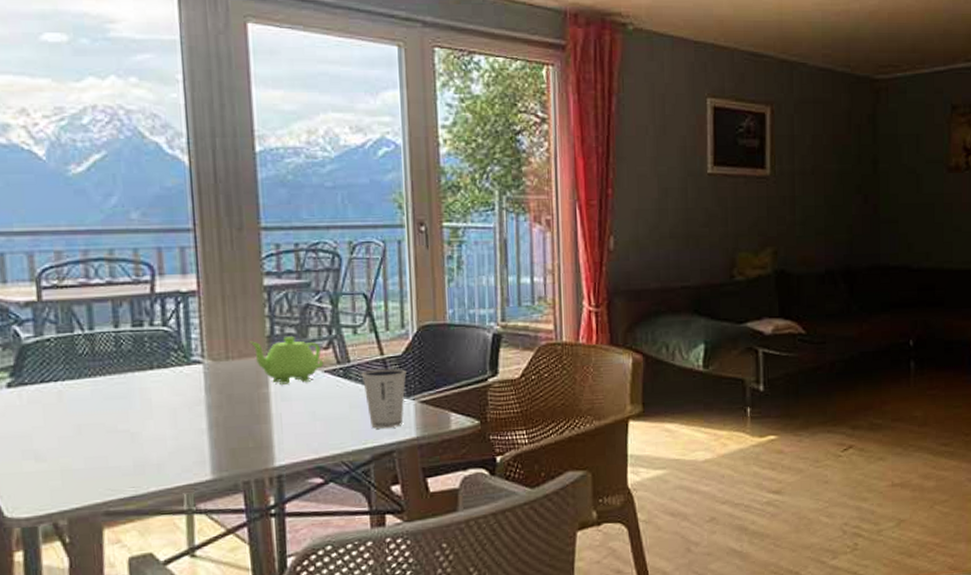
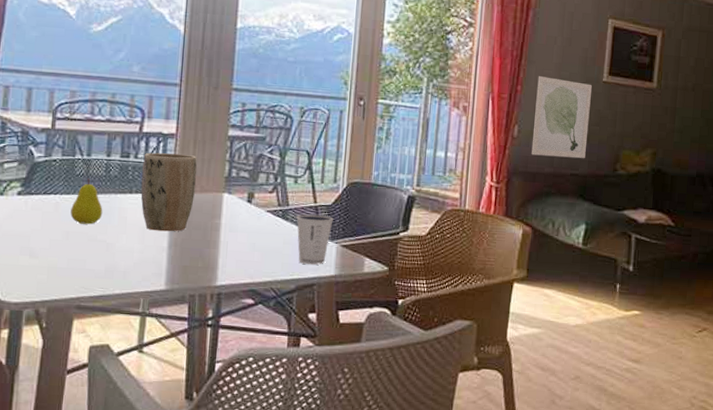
fruit: none [78,356,120,414] -> present [70,177,103,224]
plant pot: none [161,314,232,411] -> present [140,152,197,232]
teapot: present [248,335,324,385] -> none [209,178,268,218]
wall art: none [631,175,697,270] -> present [531,76,592,159]

